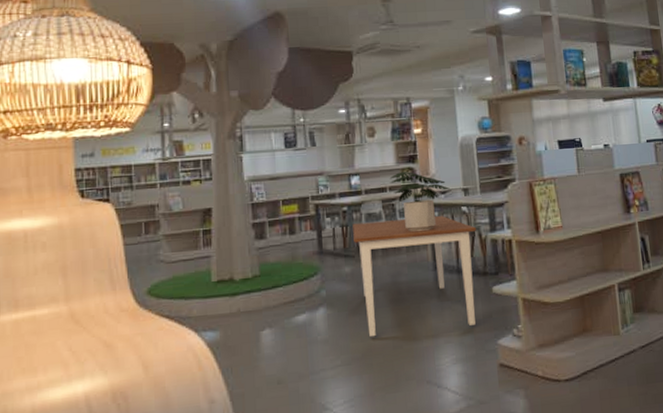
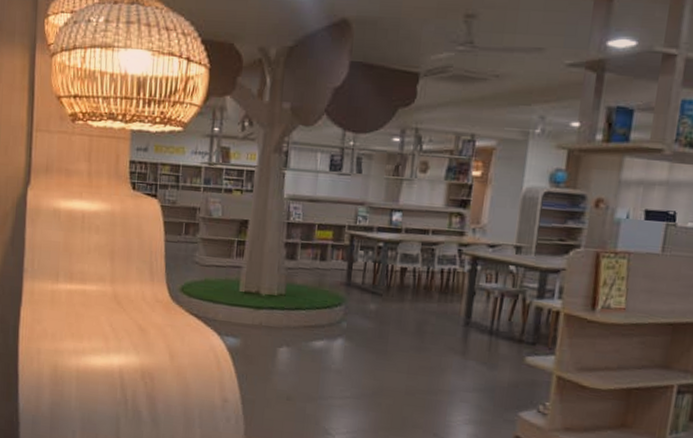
dining table: present [353,216,476,337] -> none [383,261,521,391]
potted plant: present [389,171,450,232] -> none [434,216,501,284]

